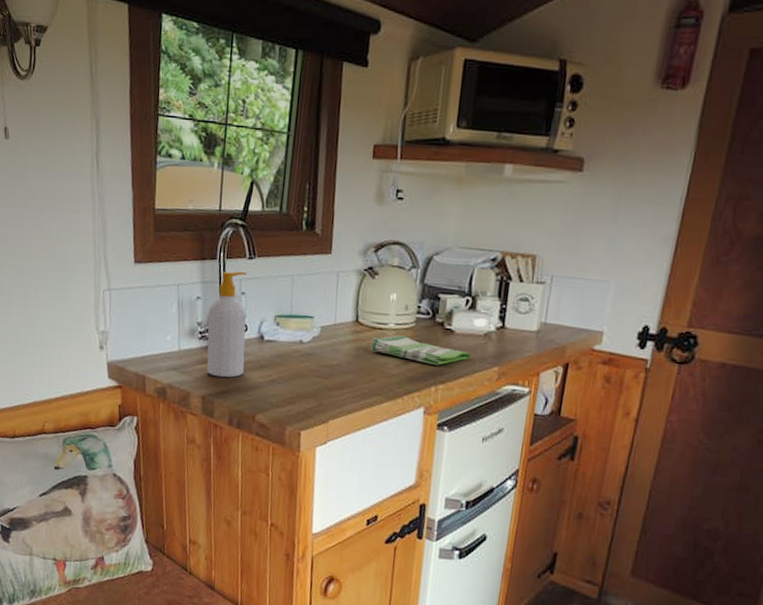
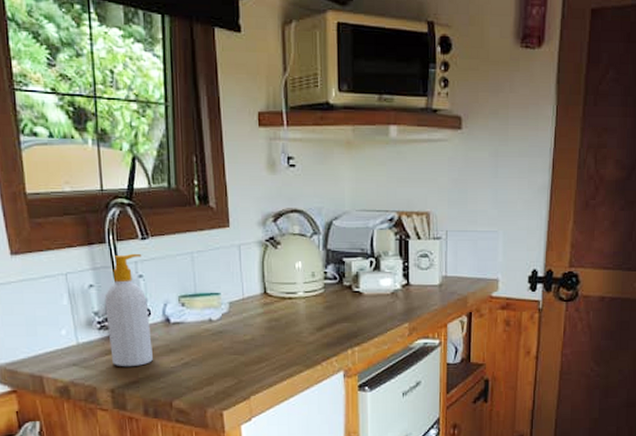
dish towel: present [370,335,471,366] -> none [282,302,381,328]

